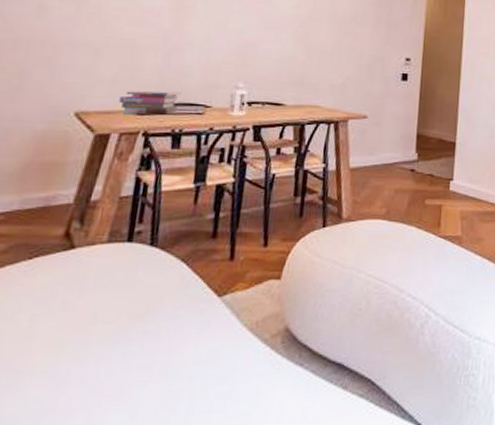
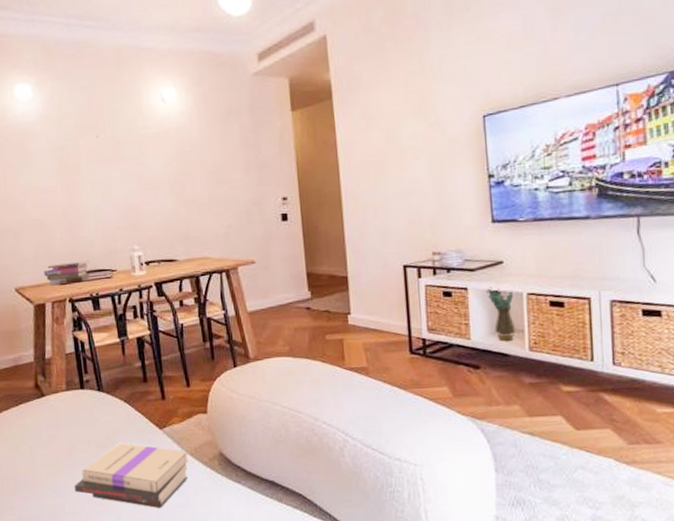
books: none [79,313,246,400] -> present [74,443,188,508]

